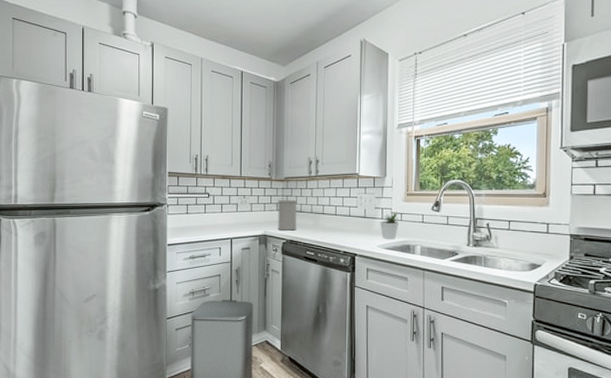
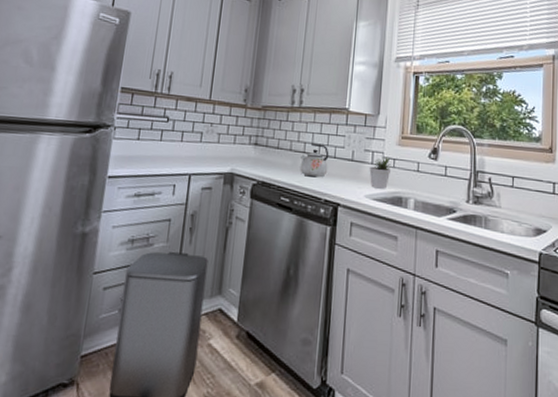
canister: present [278,200,297,231] -> none [248,132,275,171]
kettle: none [321,205,345,234] -> present [300,143,329,178]

